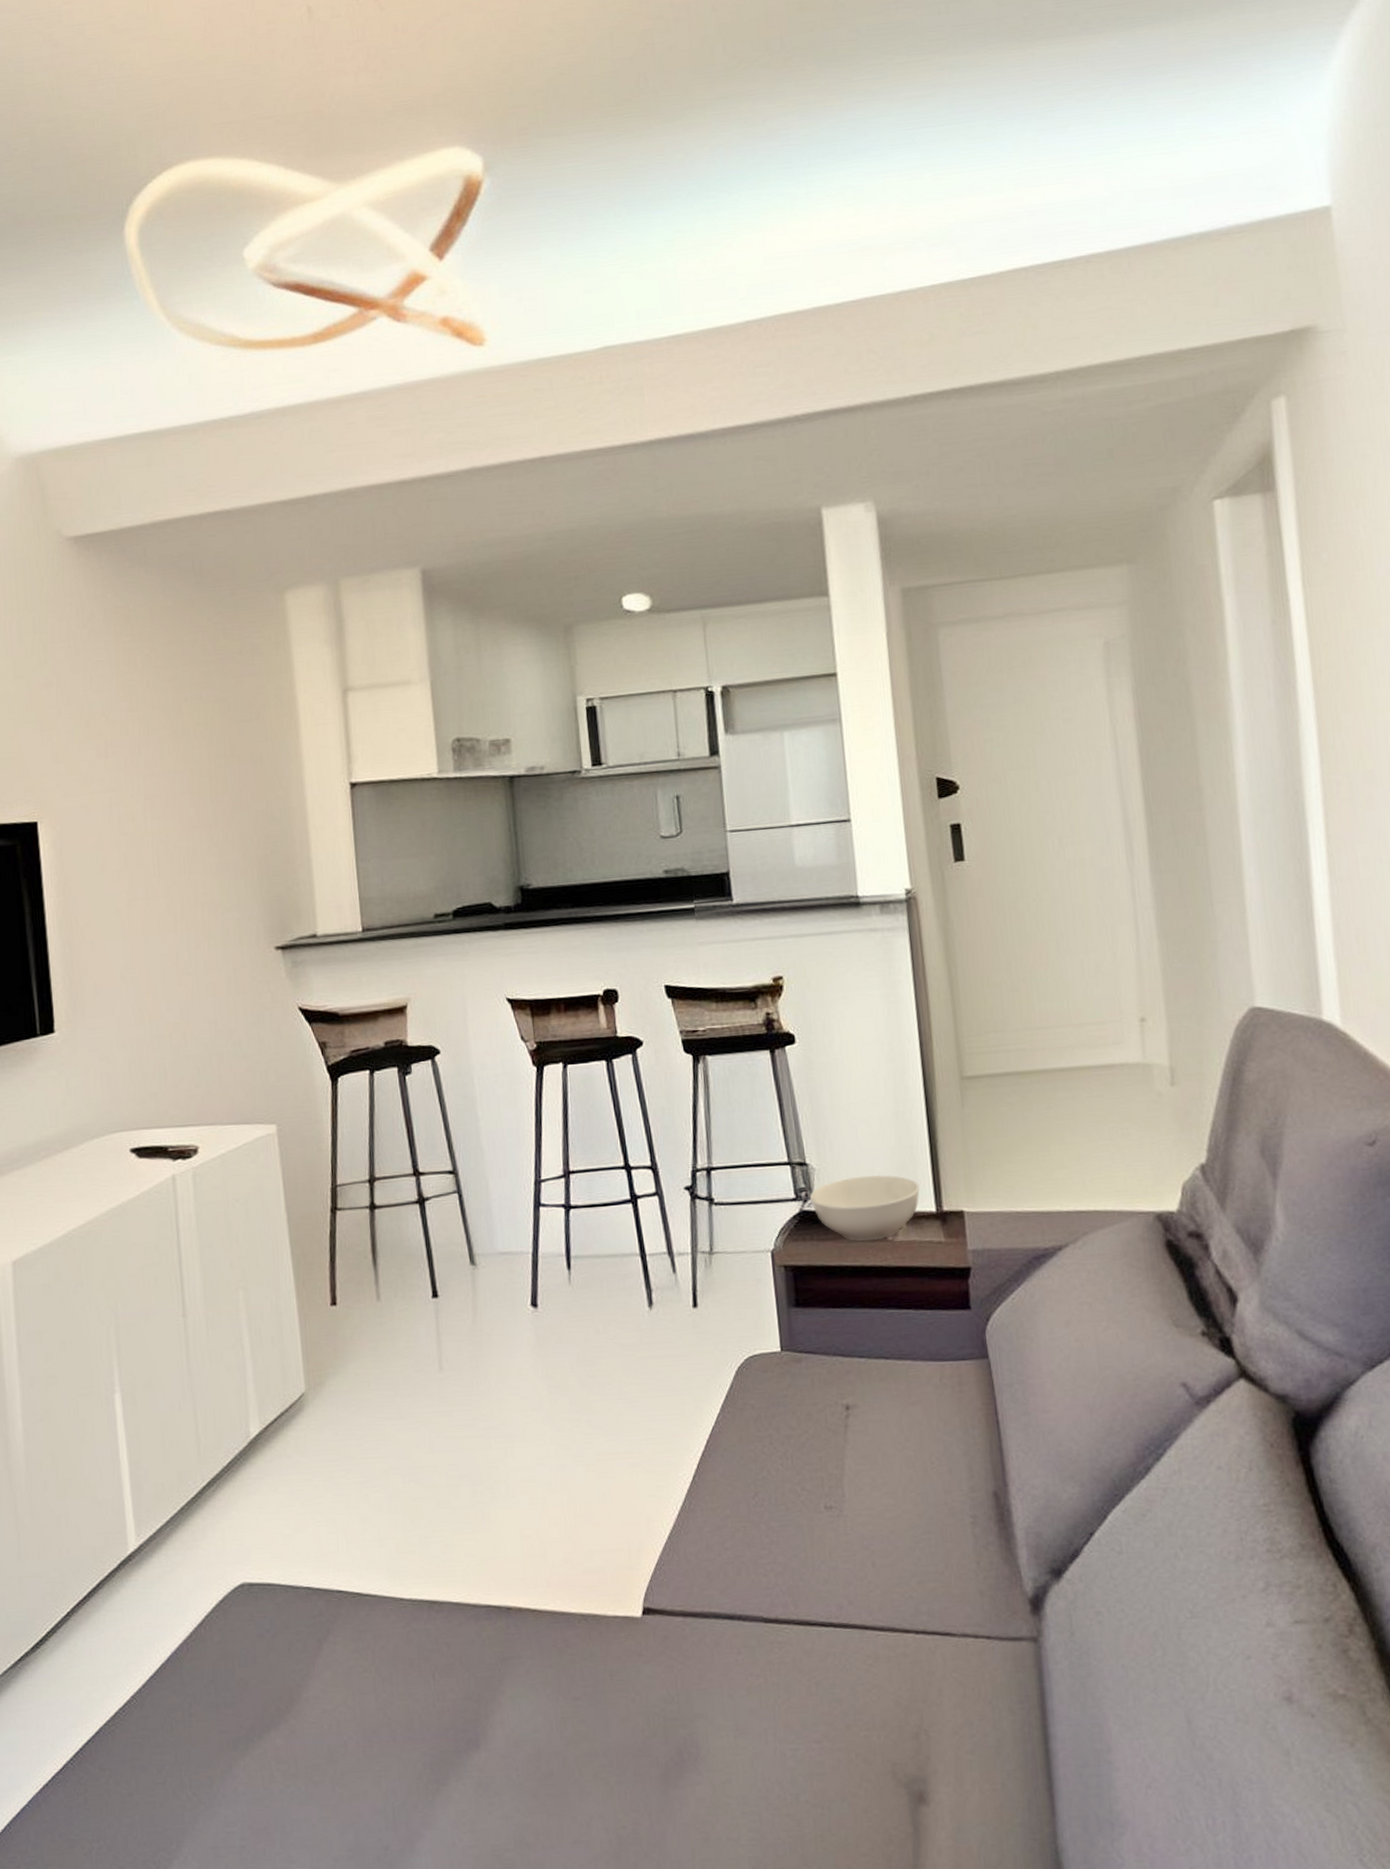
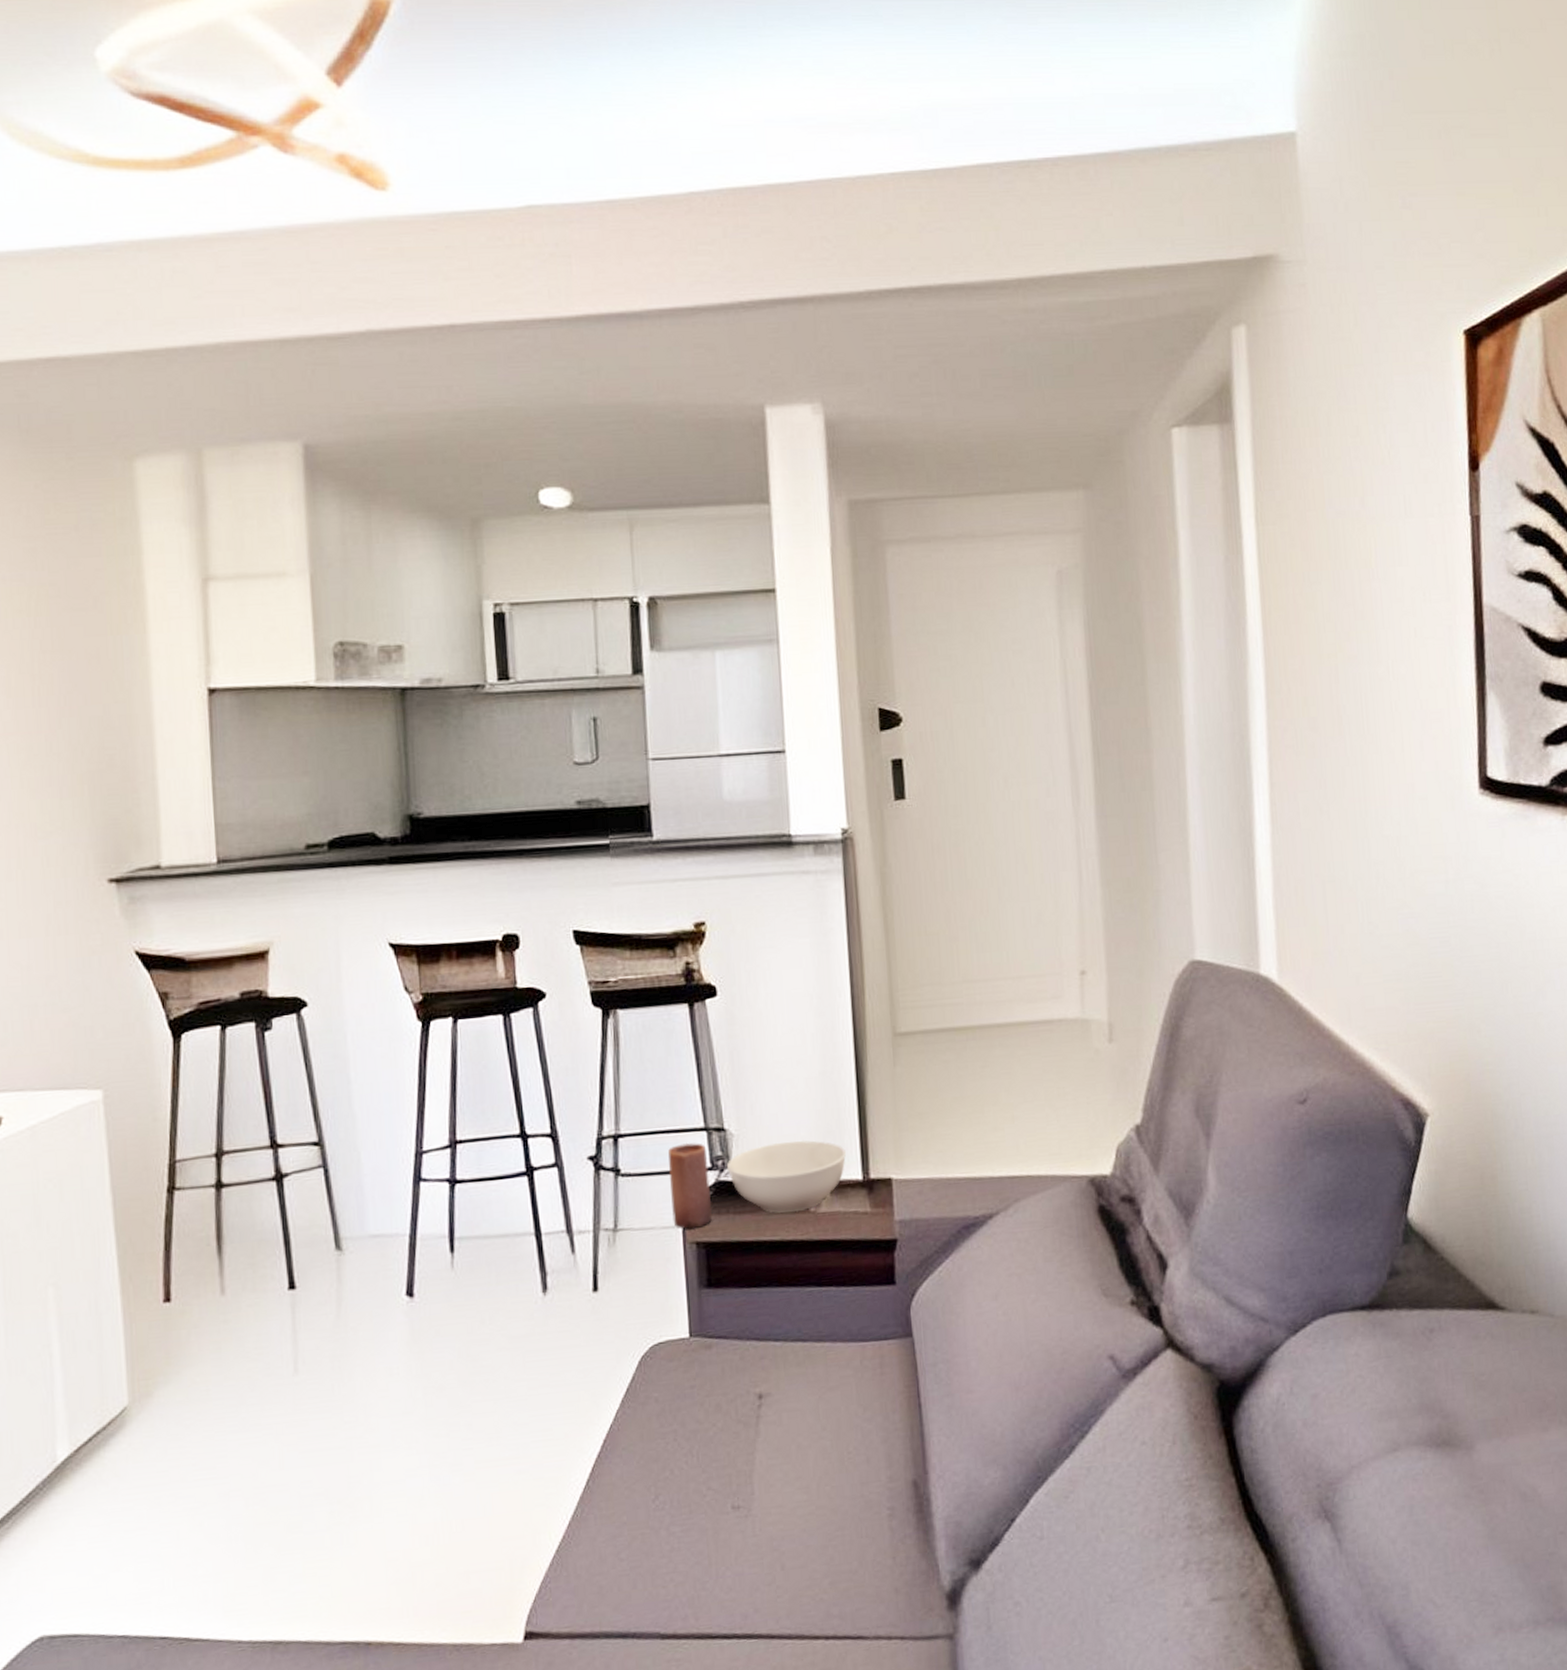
candle: none [756,1175,799,1254] -> present [668,1142,713,1230]

